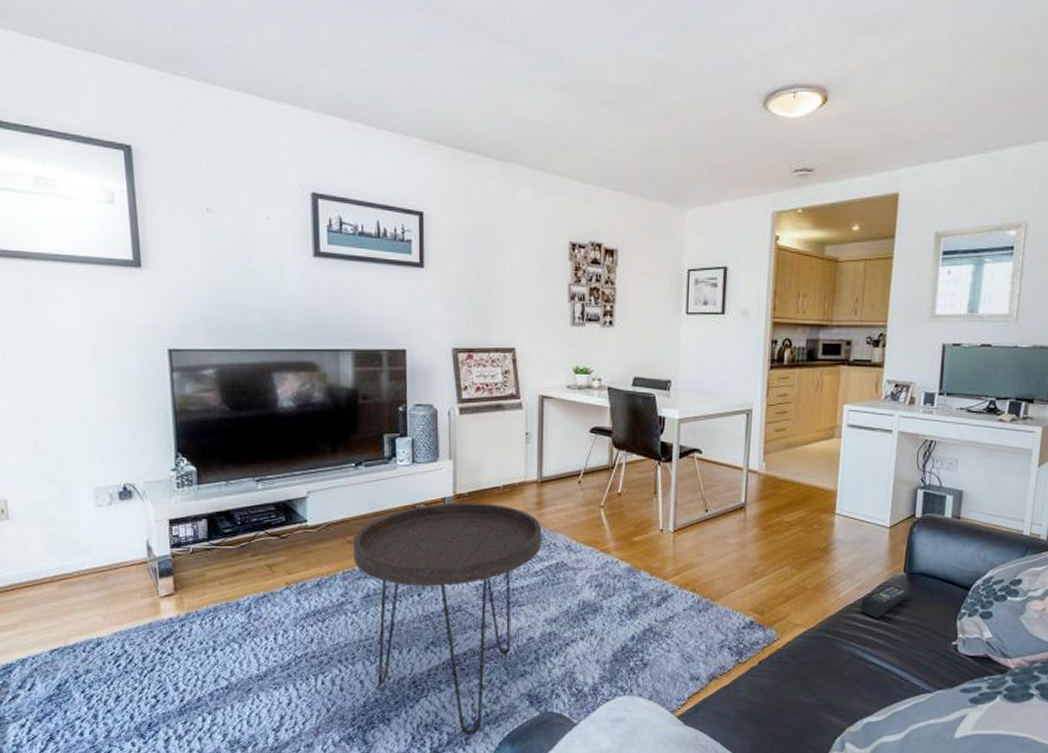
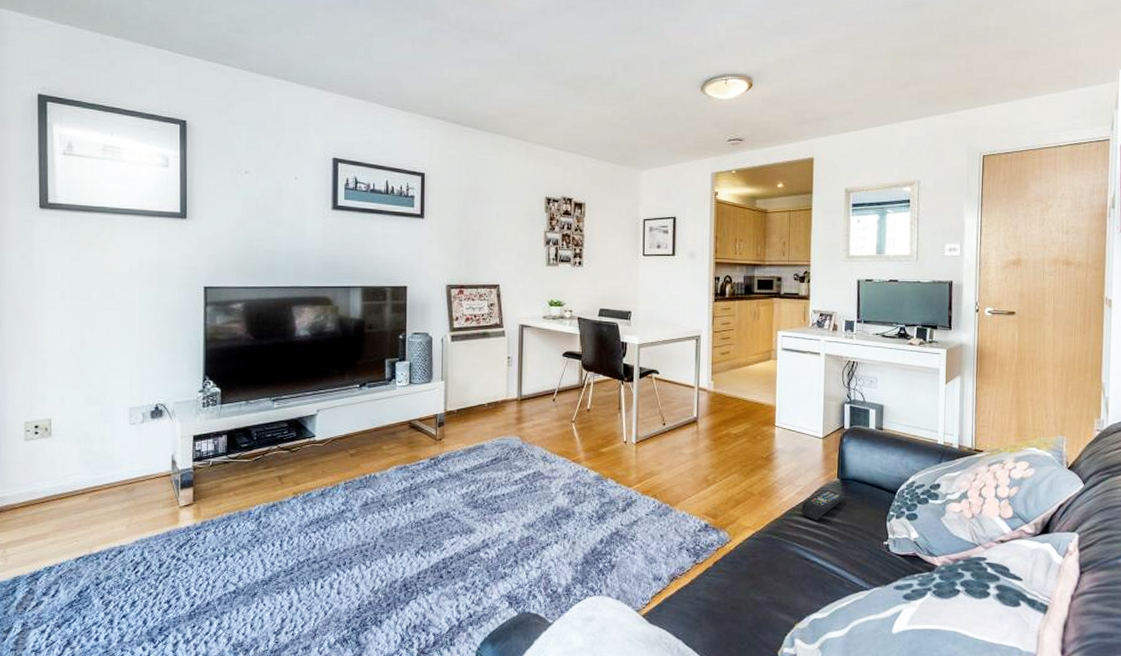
side table: present [353,502,542,735] -> none [355,419,521,636]

